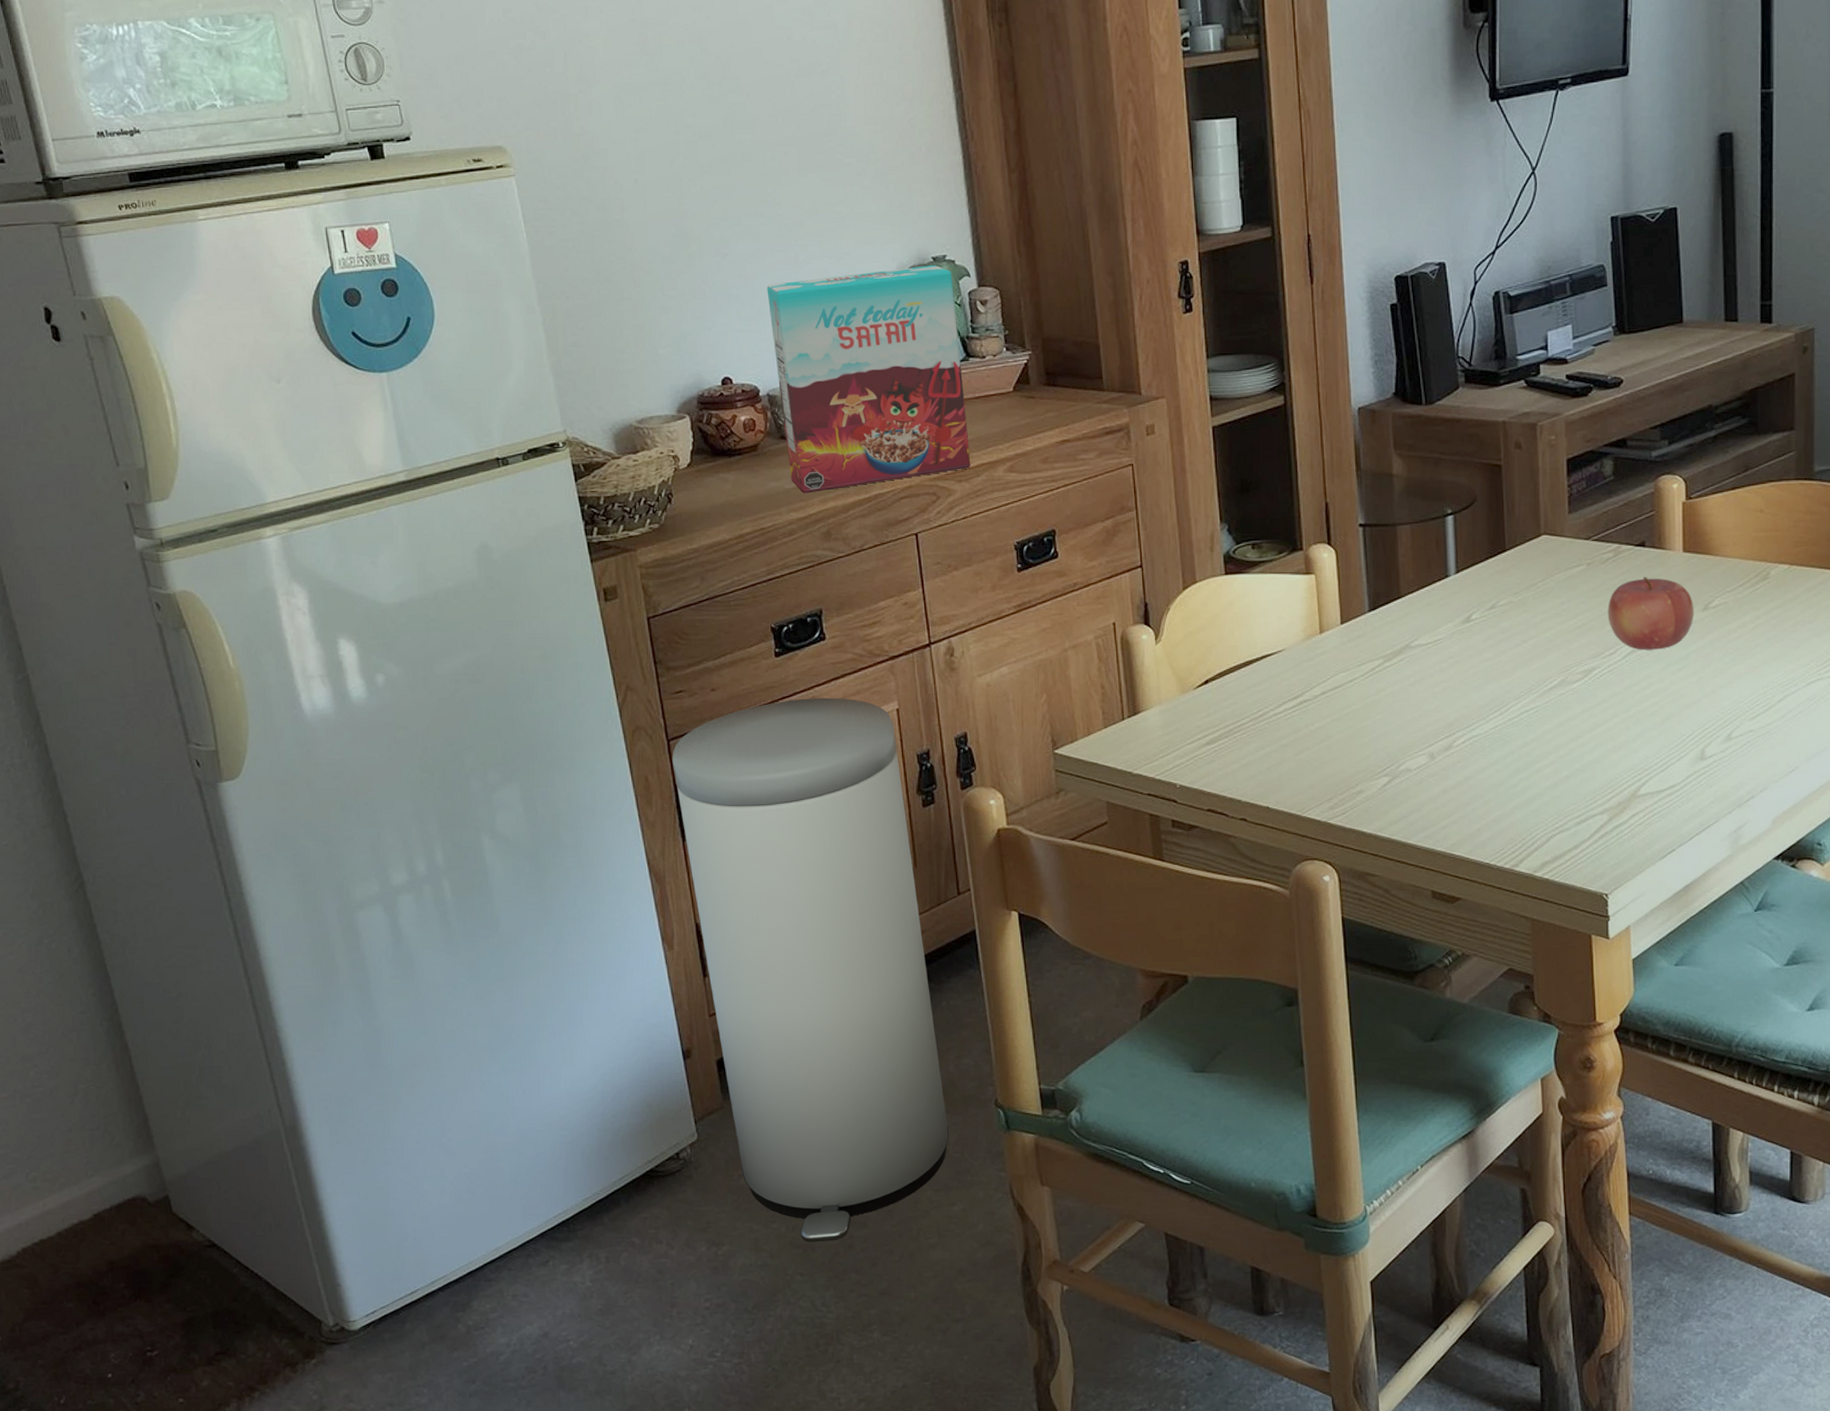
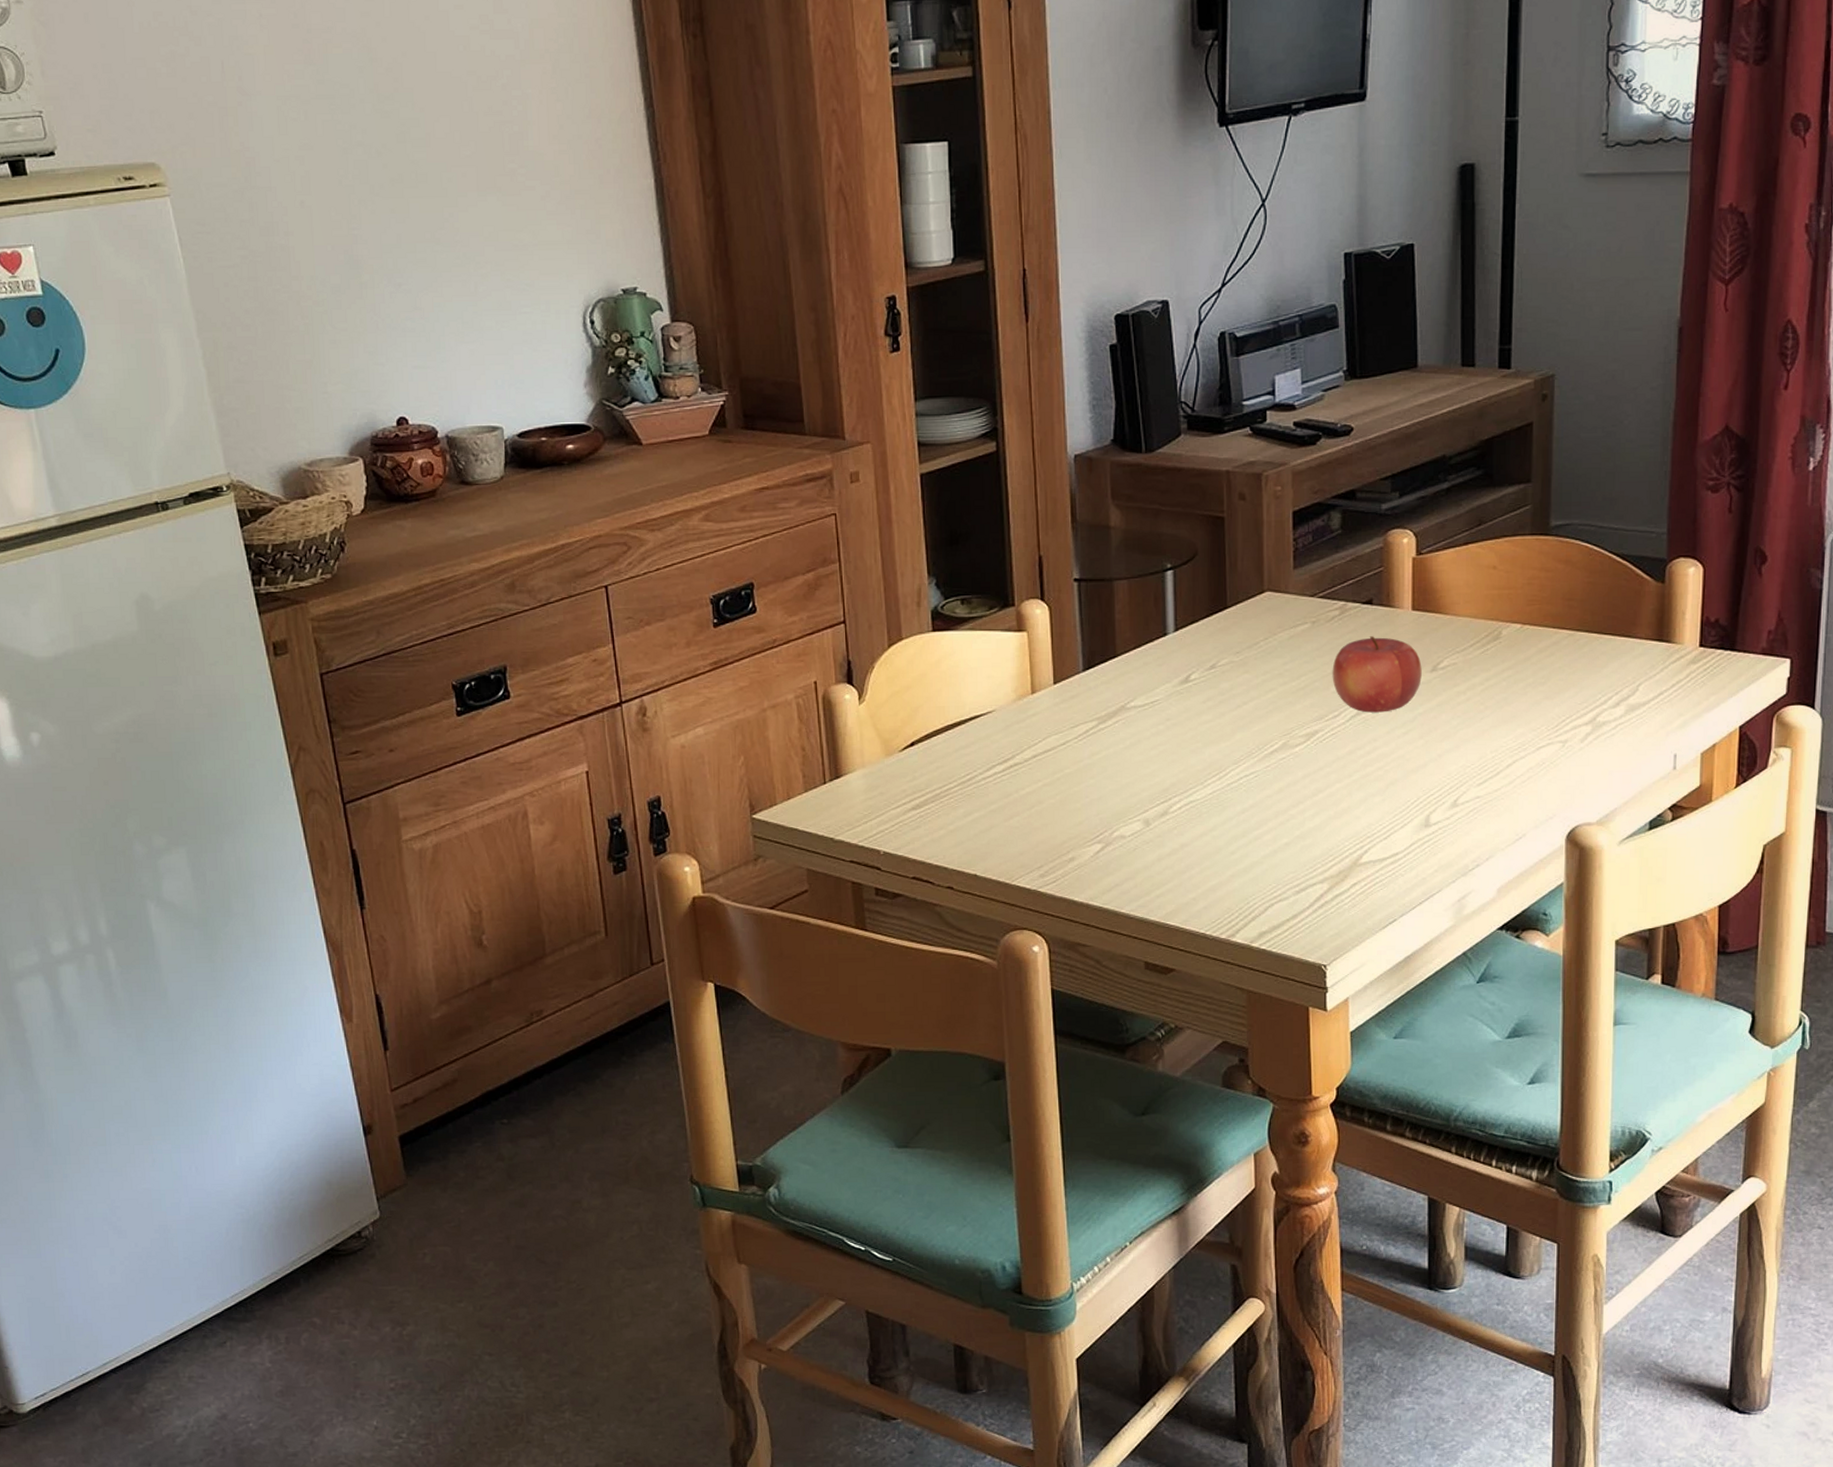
pedal bin: present [672,697,950,1243] -> none [348,759,643,1322]
cereal box: present [767,264,971,494] -> none [444,297,664,543]

